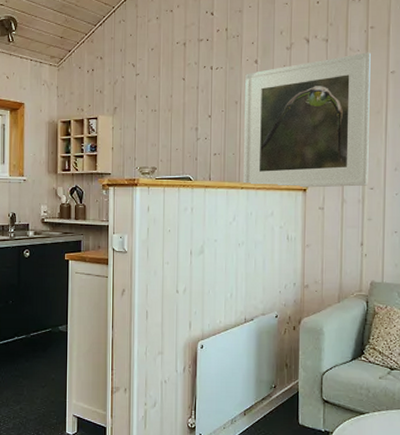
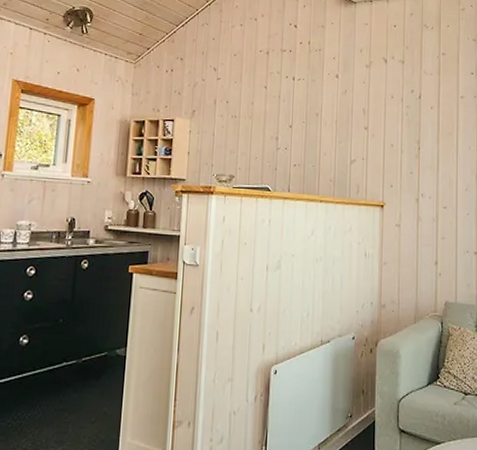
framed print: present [243,52,371,188] -> none [323,76,443,205]

